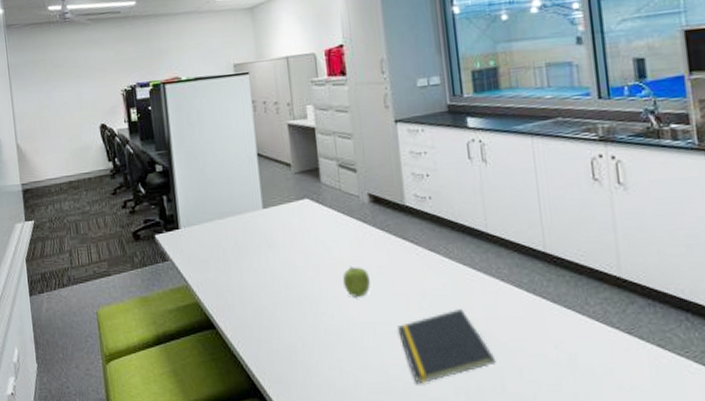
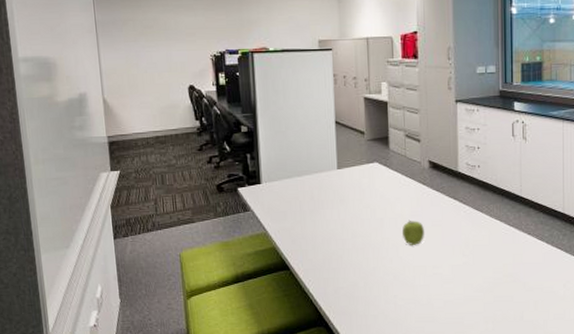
notepad: present [398,309,496,385] -> none [444,256,518,315]

